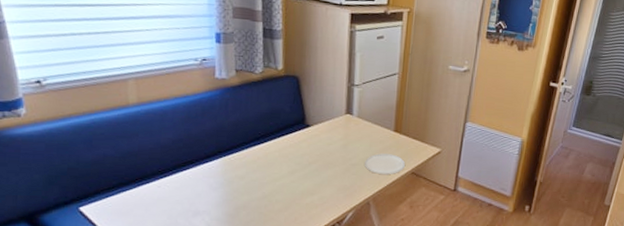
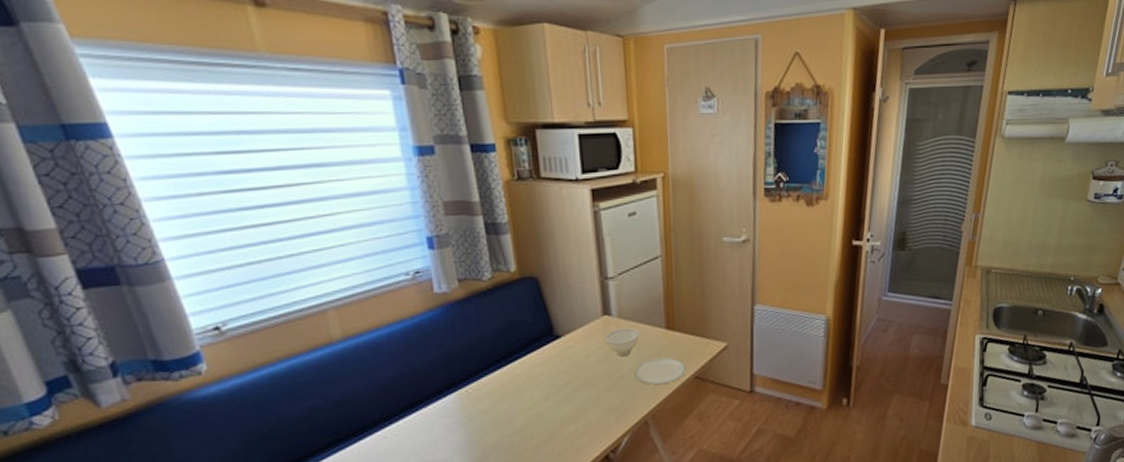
bowl: none [345,126,373,149] -> present [604,327,640,357]

